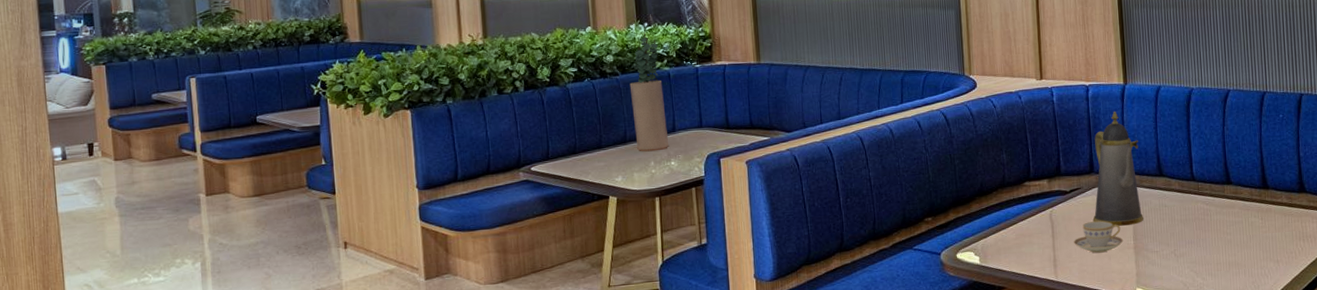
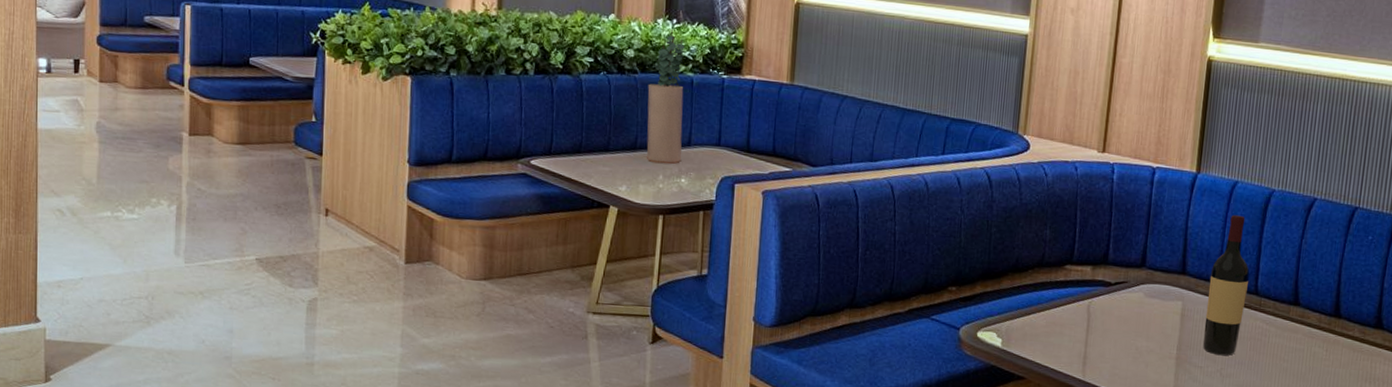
teacup: present [1074,221,1124,253] -> none [1109,321,1166,358]
coffee pot: present [1093,111,1143,226] -> none [1135,201,1202,333]
wine bottle: none [1151,114,1185,239] -> present [1202,214,1250,356]

